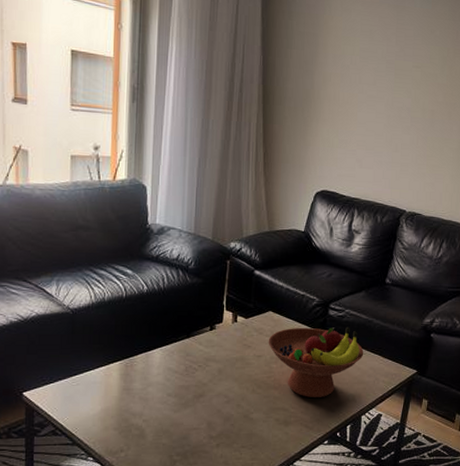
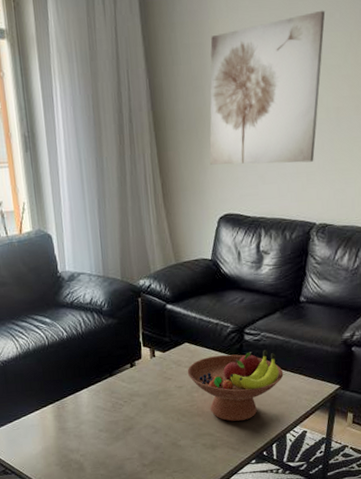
wall art: none [312,25,428,155] -> present [209,10,326,165]

